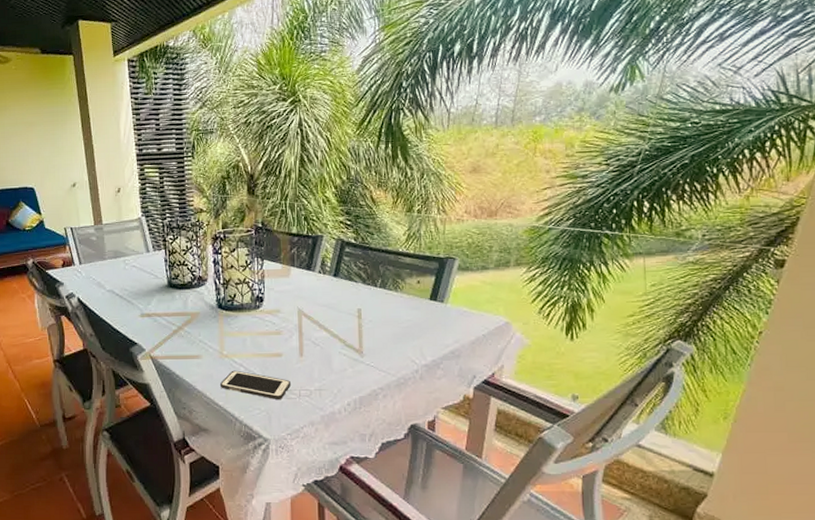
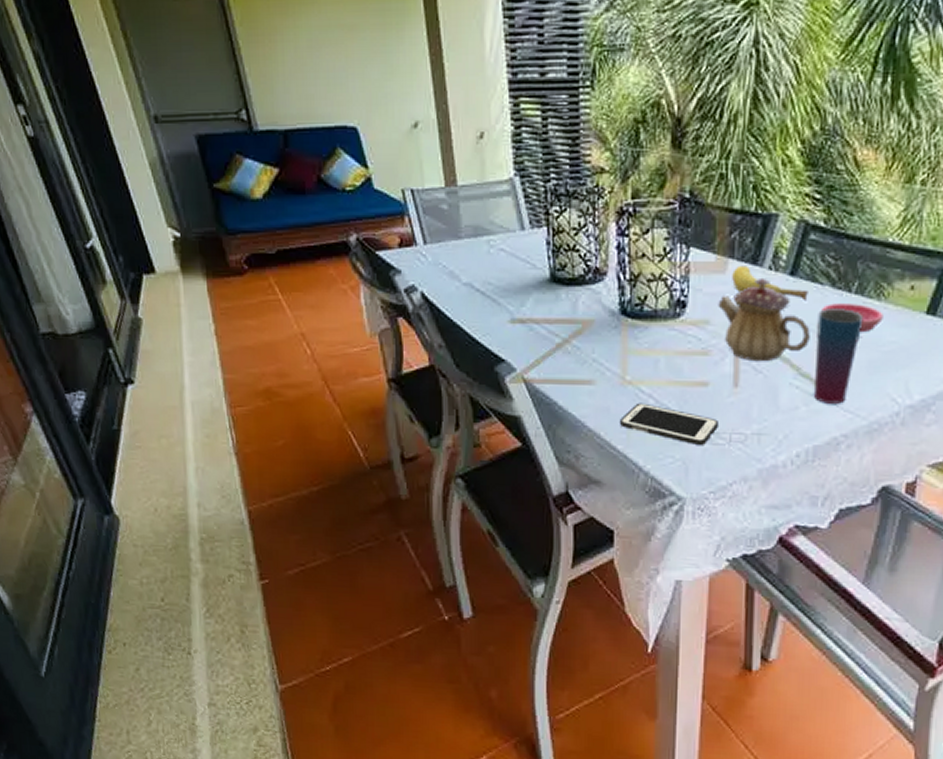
teapot: none [285,279,351,338] -> present [718,277,810,362]
fruit: none [294,271,347,294] -> present [732,265,808,302]
cup: none [355,298,387,366] -> present [813,309,864,404]
saucer: none [357,294,401,315] -> present [821,303,884,333]

